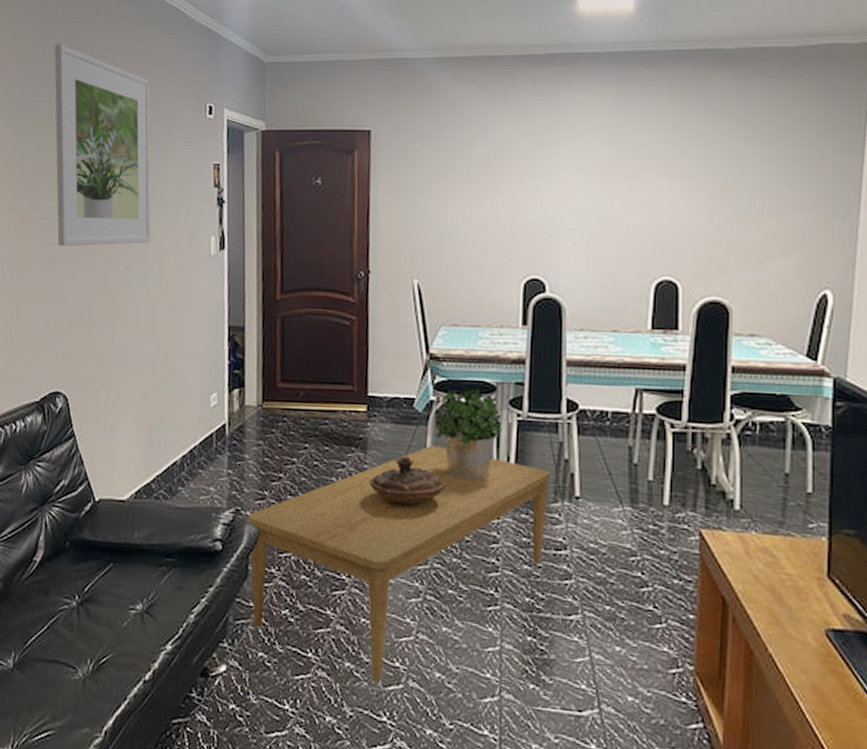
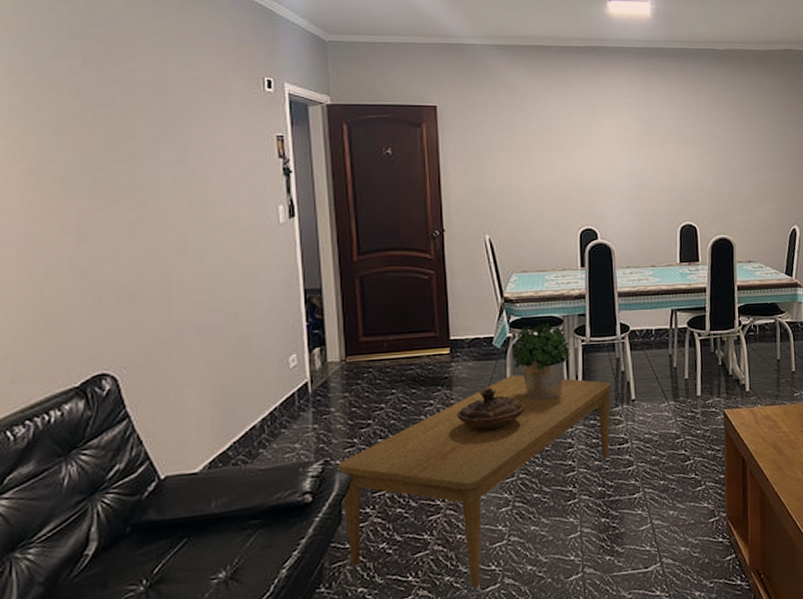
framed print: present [54,44,151,247] -> none [71,10,209,222]

